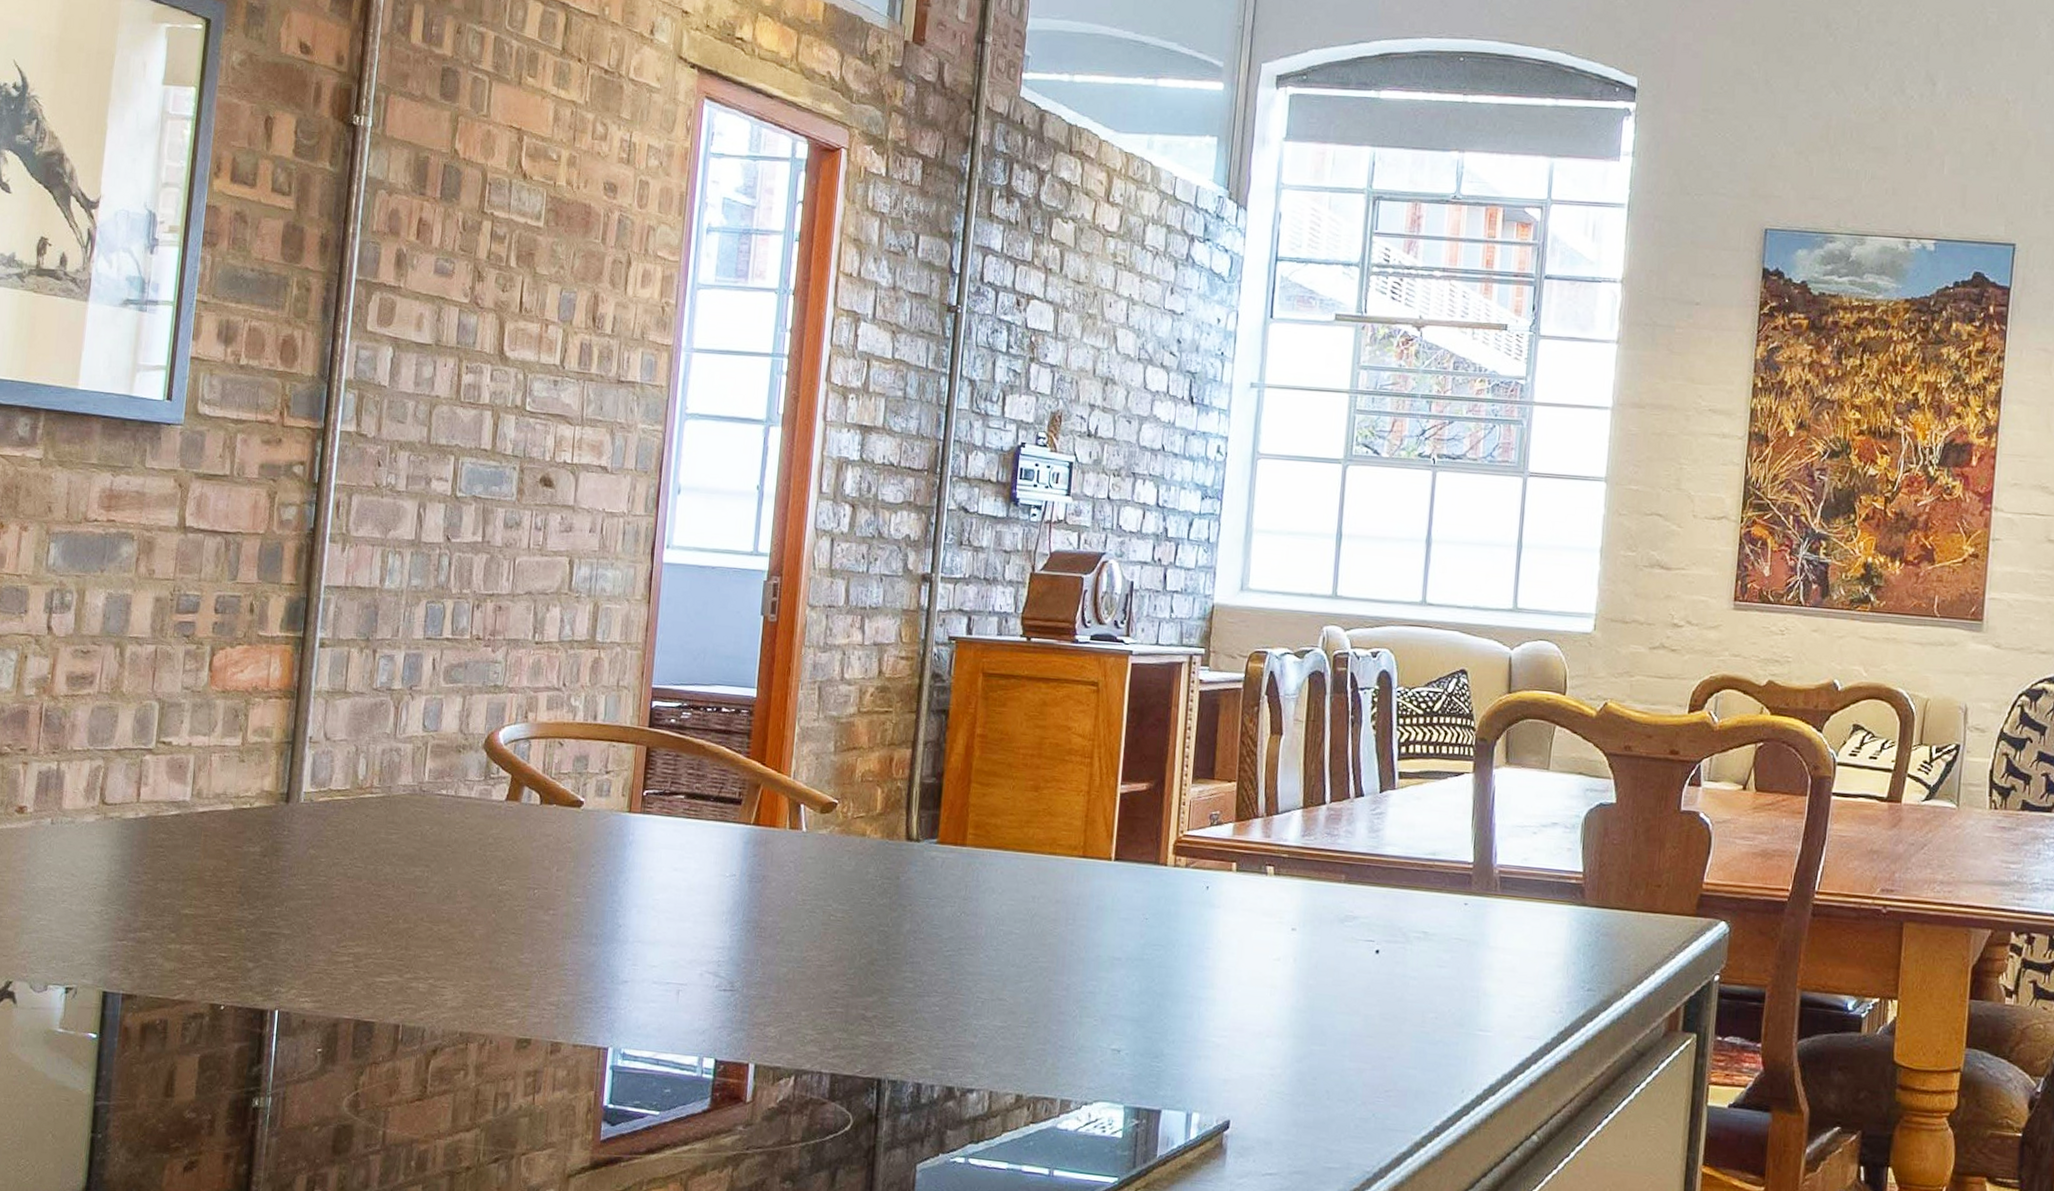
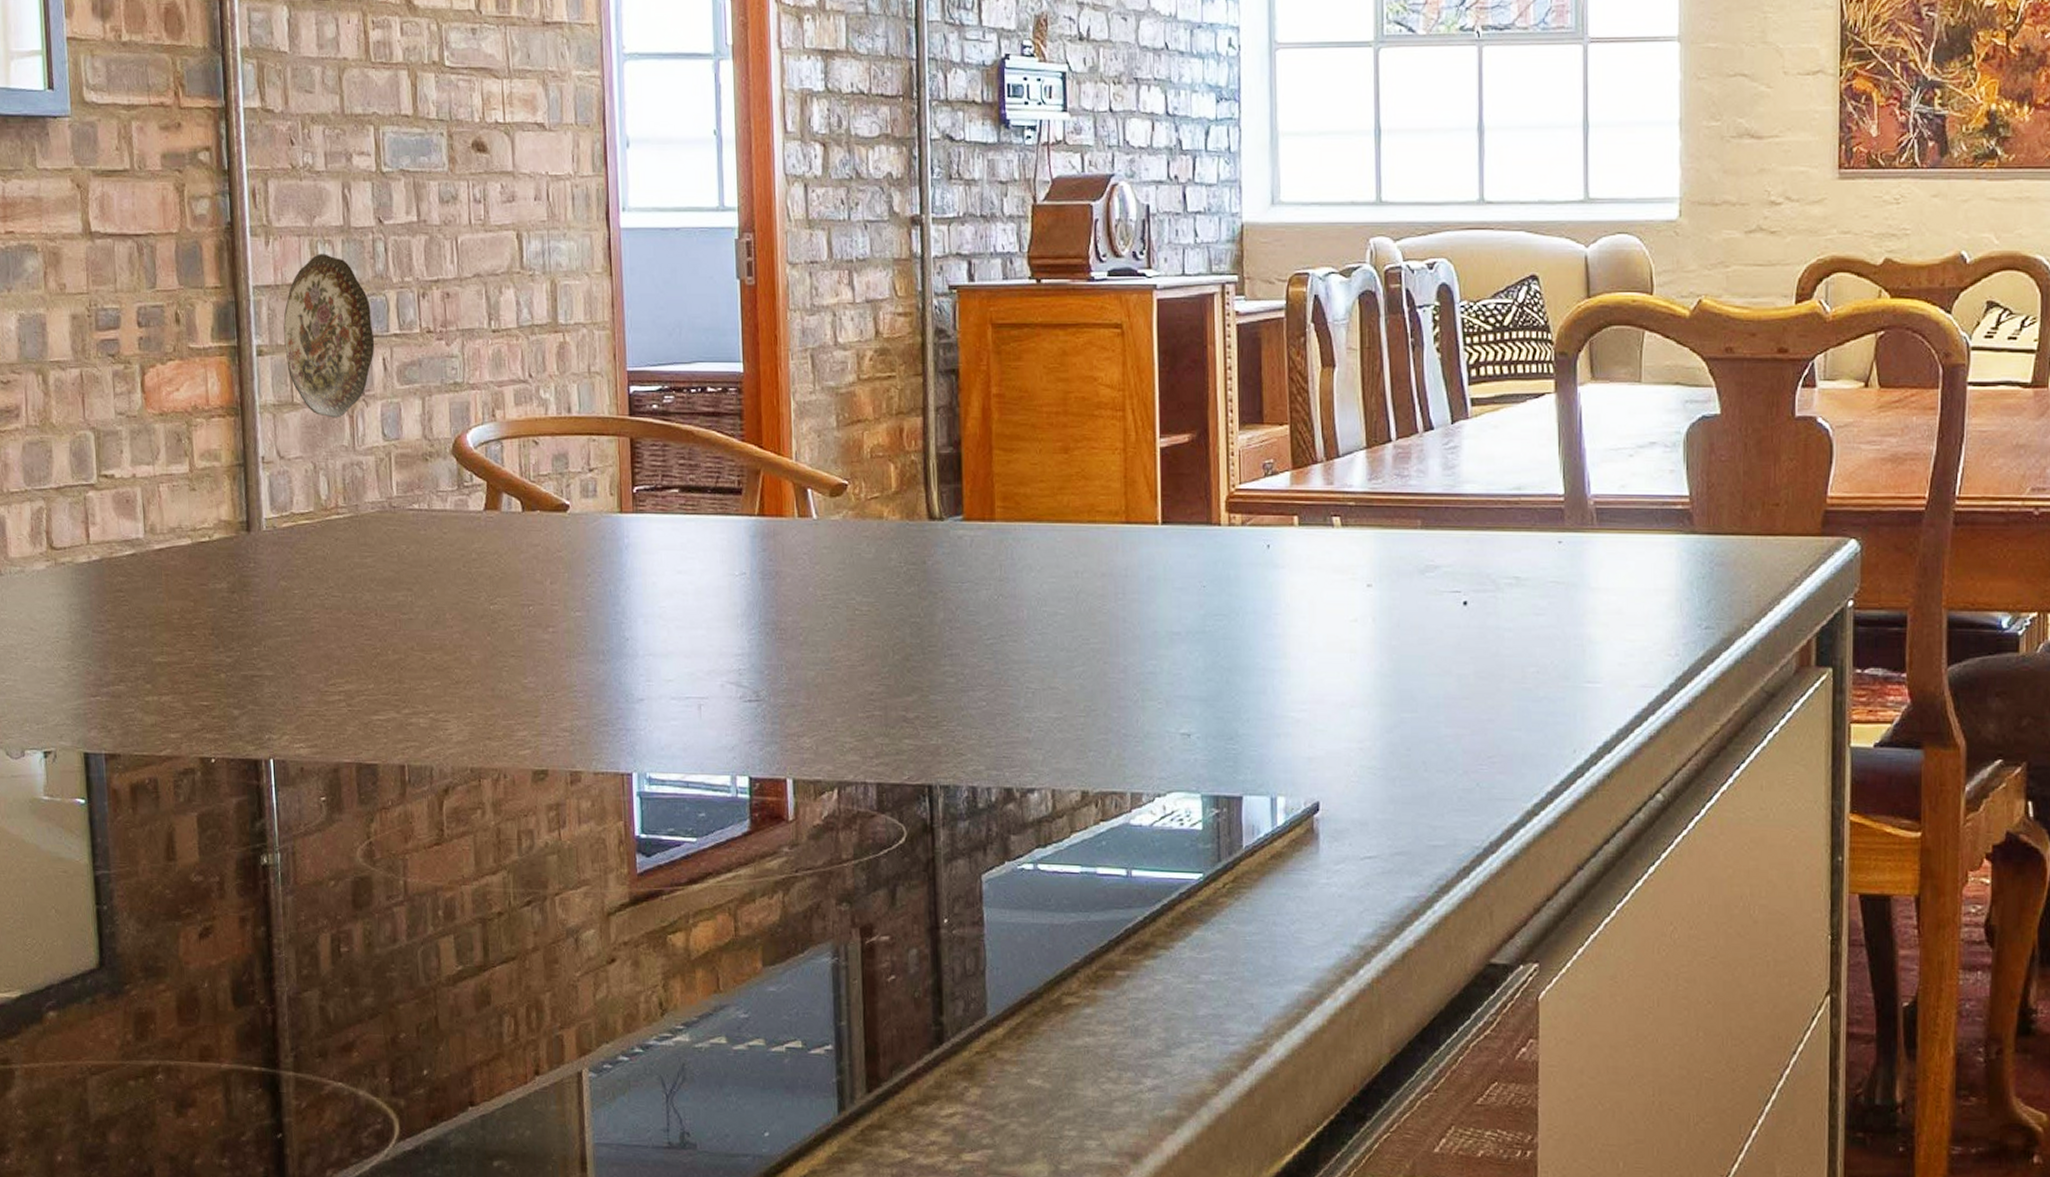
decorative plate: none [345,562,429,708] -> present [283,253,375,418]

